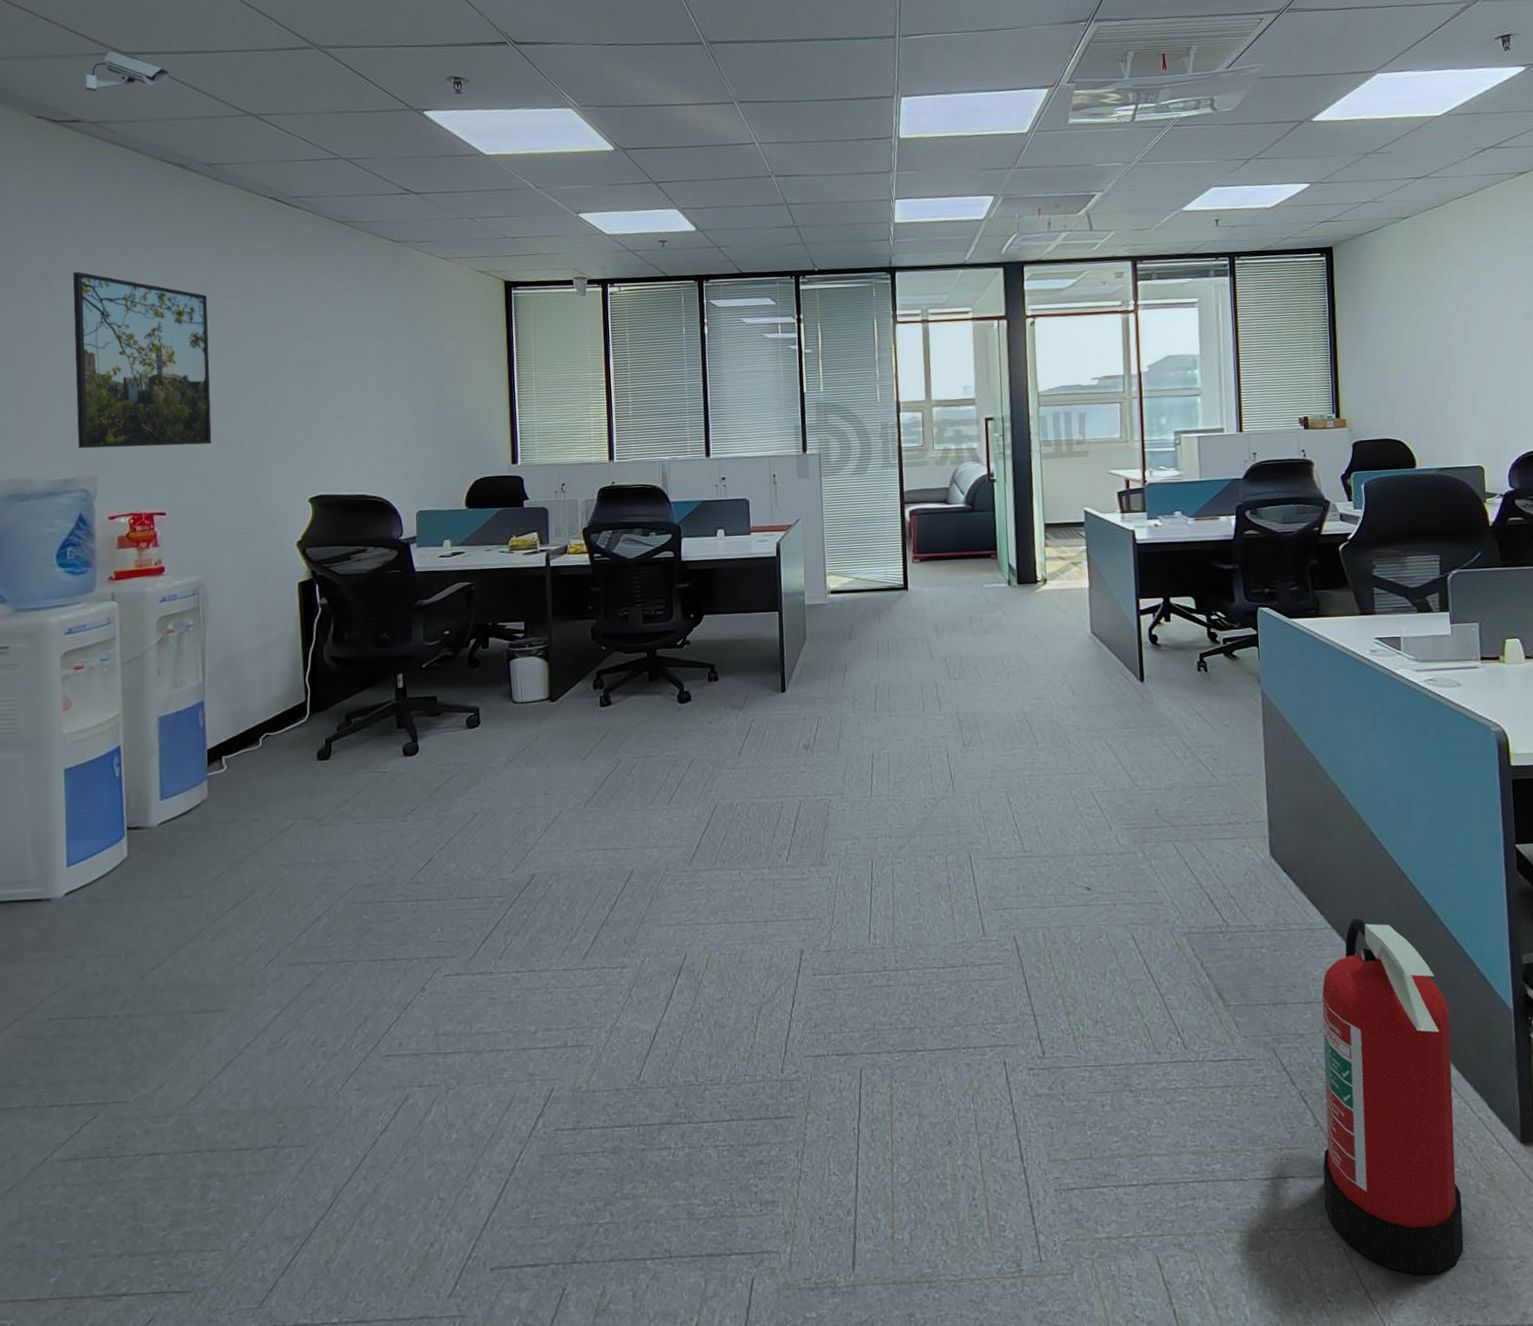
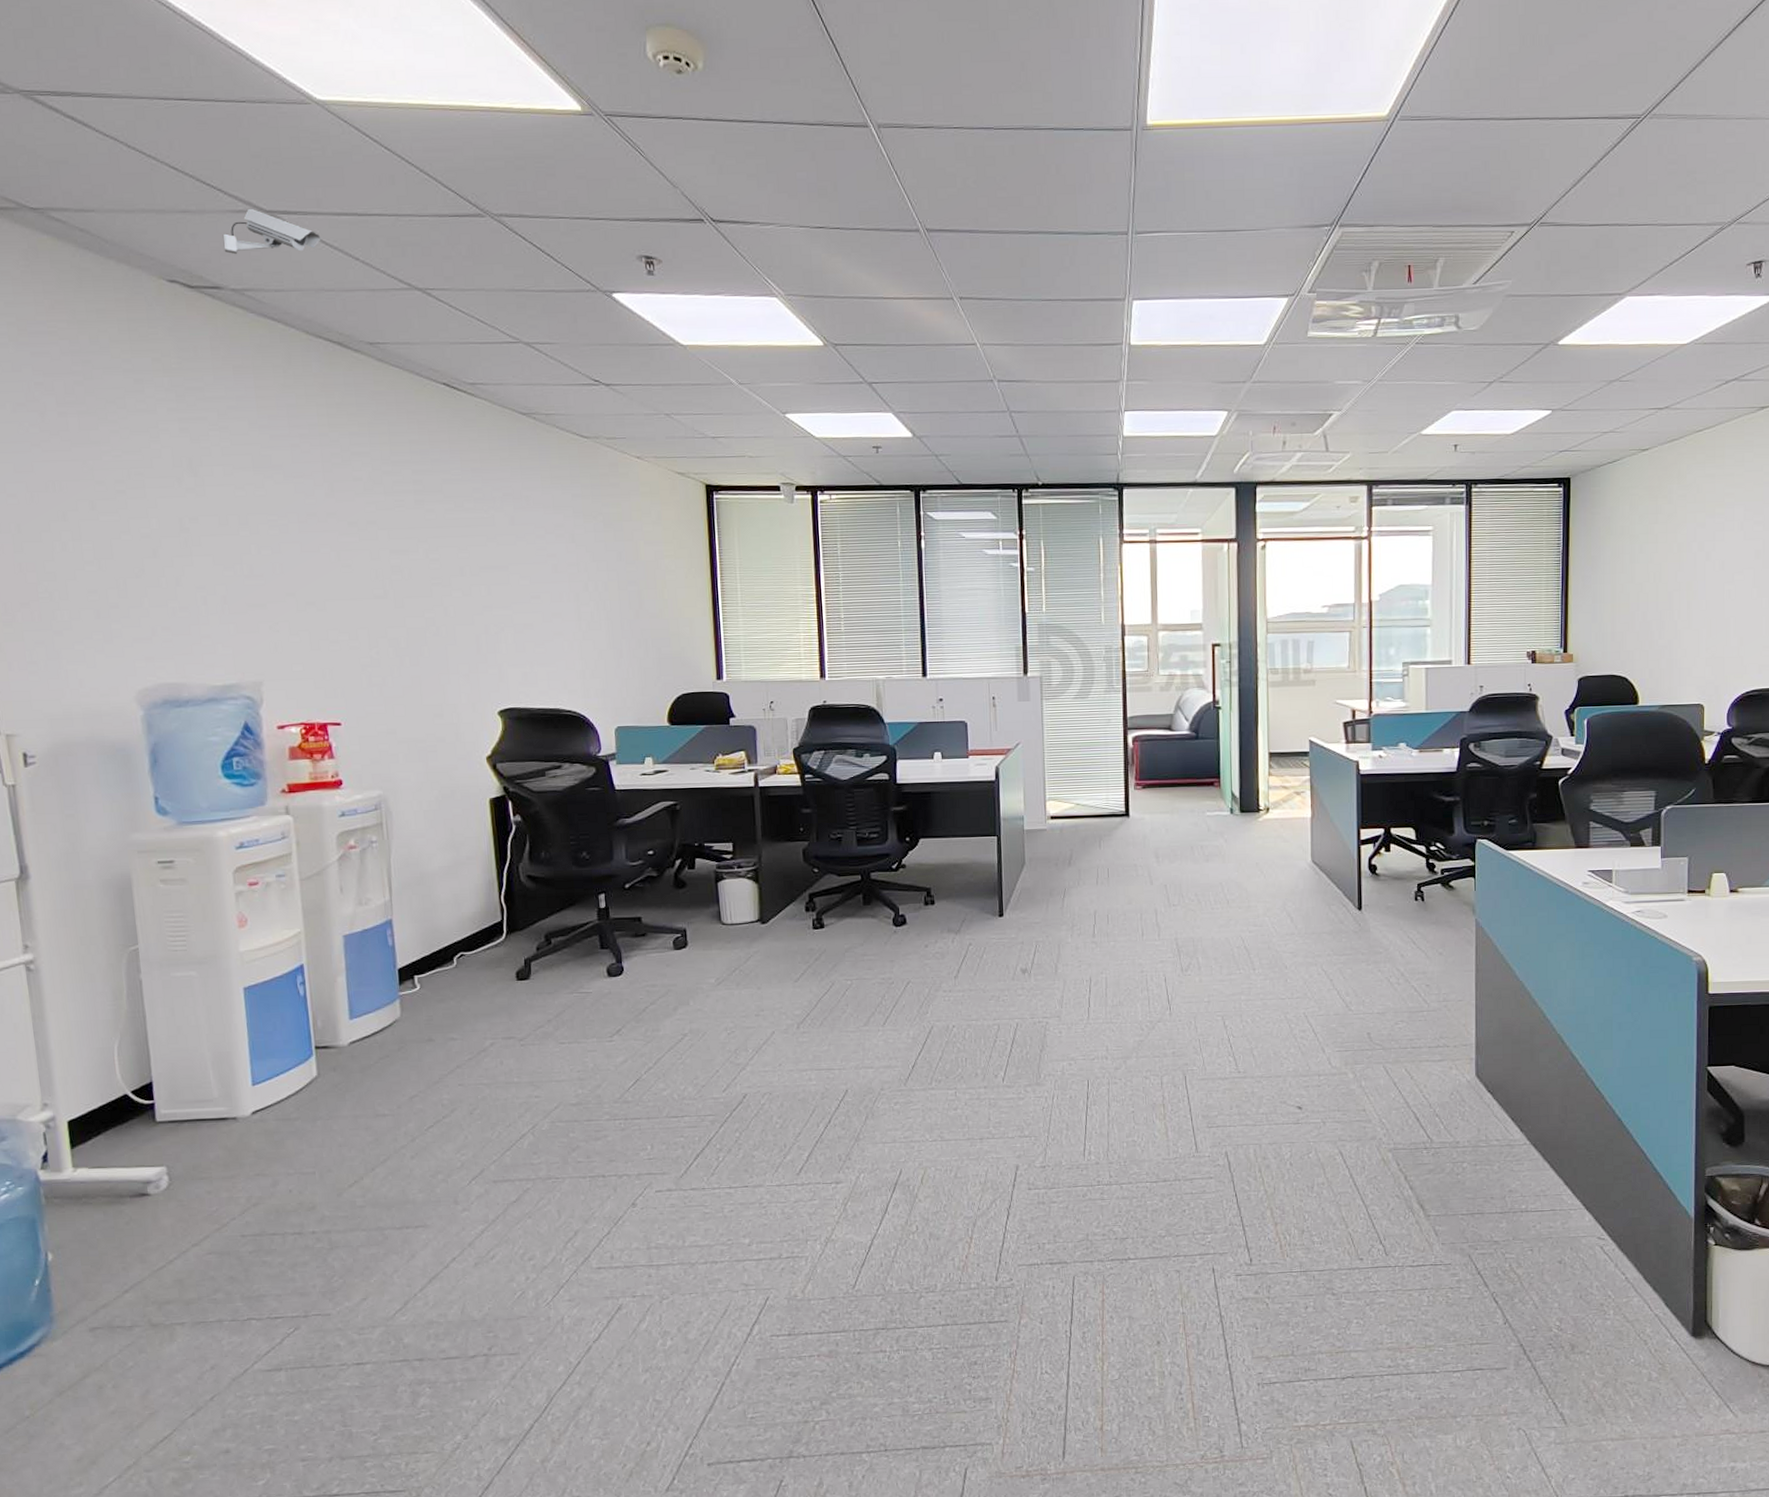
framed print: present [73,272,212,449] -> none [222,458,389,653]
fire extinguisher: present [1321,918,1464,1275] -> none [1509,1135,1635,1453]

